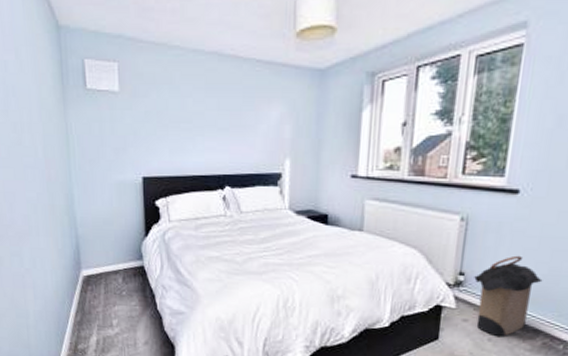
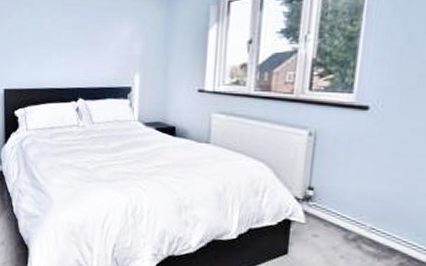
laundry hamper: present [474,255,543,337] -> none [324,172,397,255]

